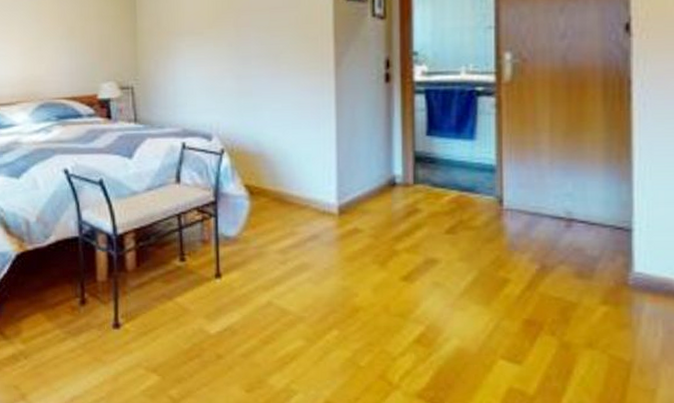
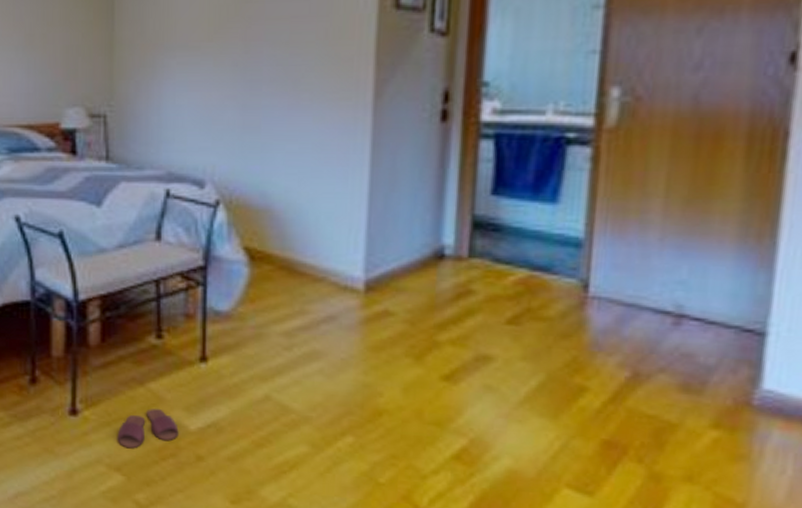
slippers: none [152,318,202,353] -> present [117,408,179,449]

